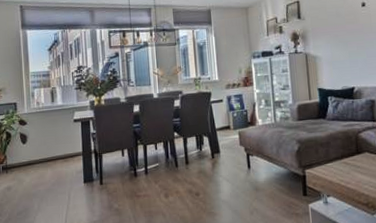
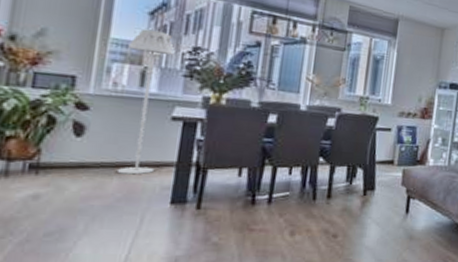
floor lamp: none [41,60,71,166] -> present [116,29,175,175]

